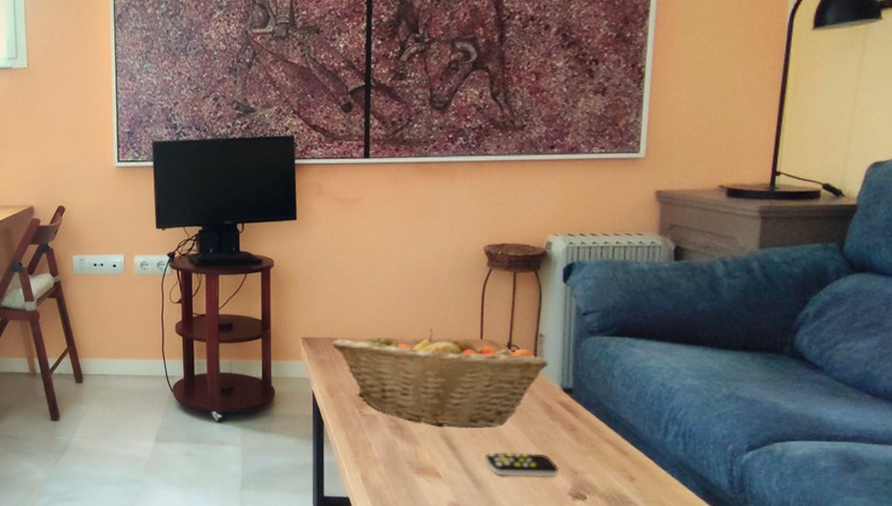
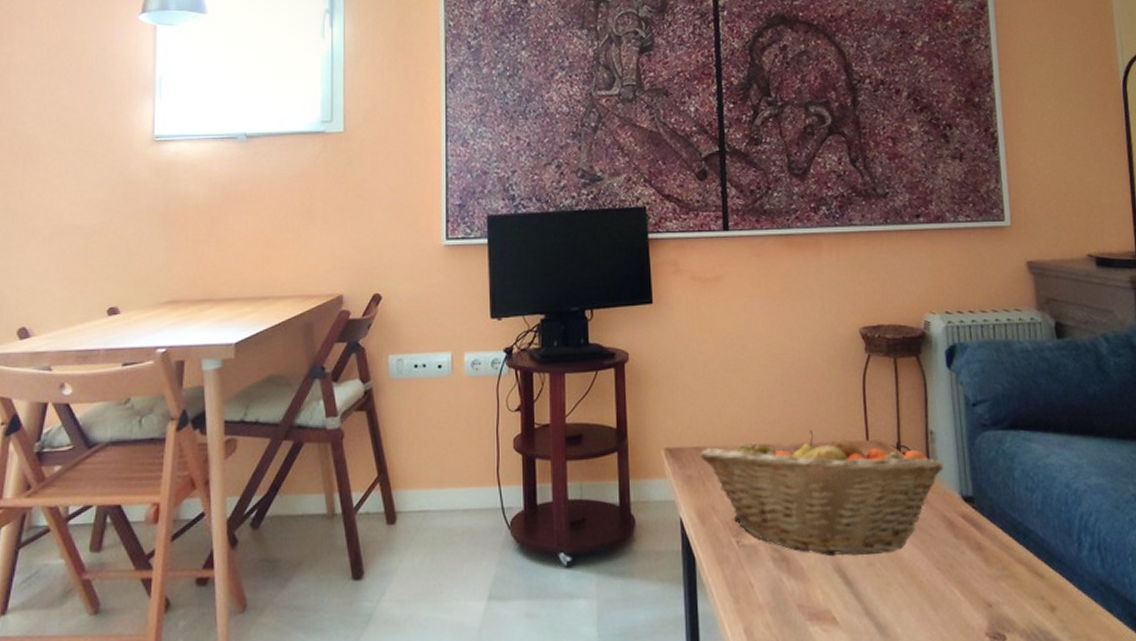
remote control: present [484,452,560,476] -> none [886,583,972,617]

